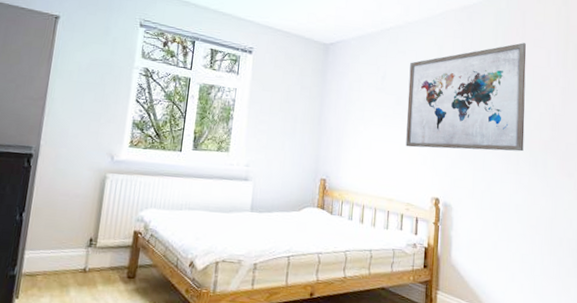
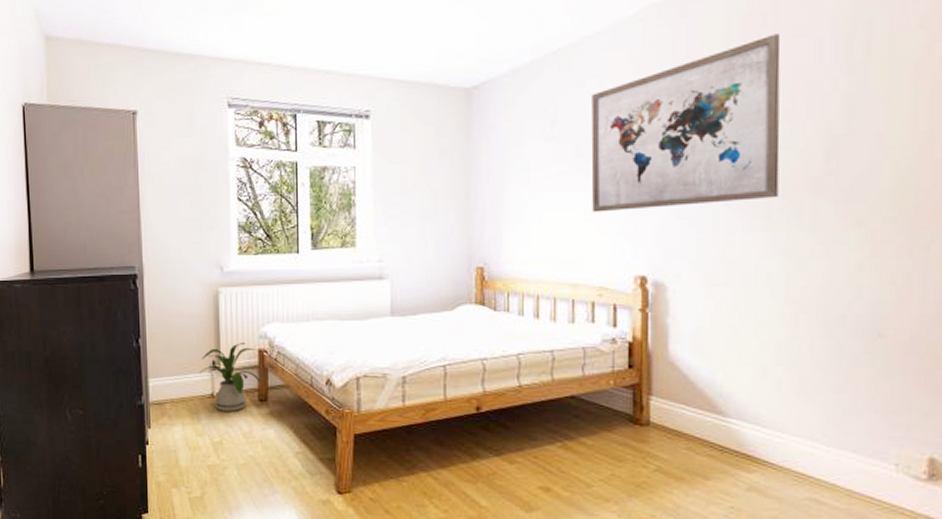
house plant: none [76,224,134,287] -> present [199,343,263,412]

